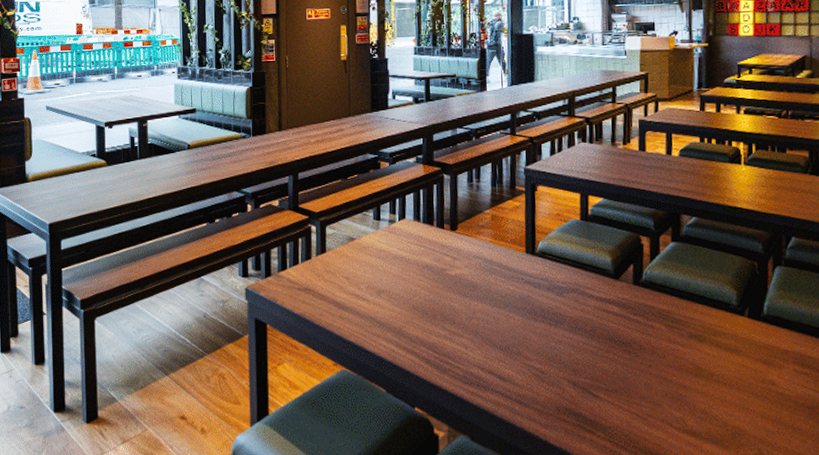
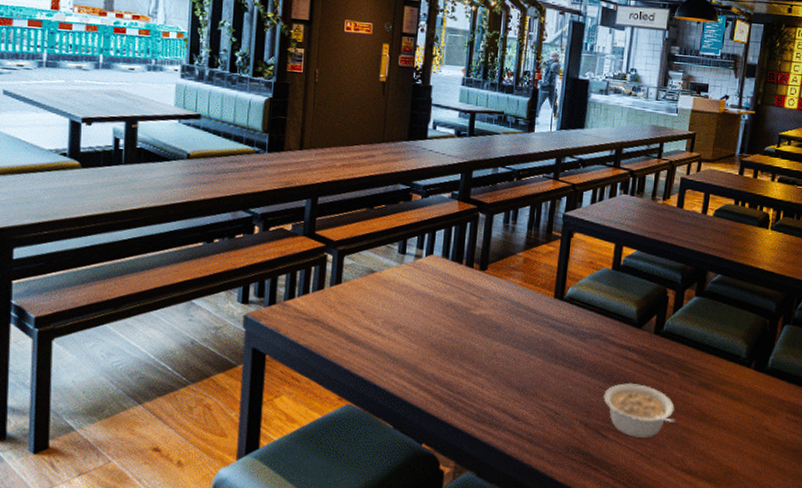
legume: none [589,337,670,396] -> present [603,382,677,438]

